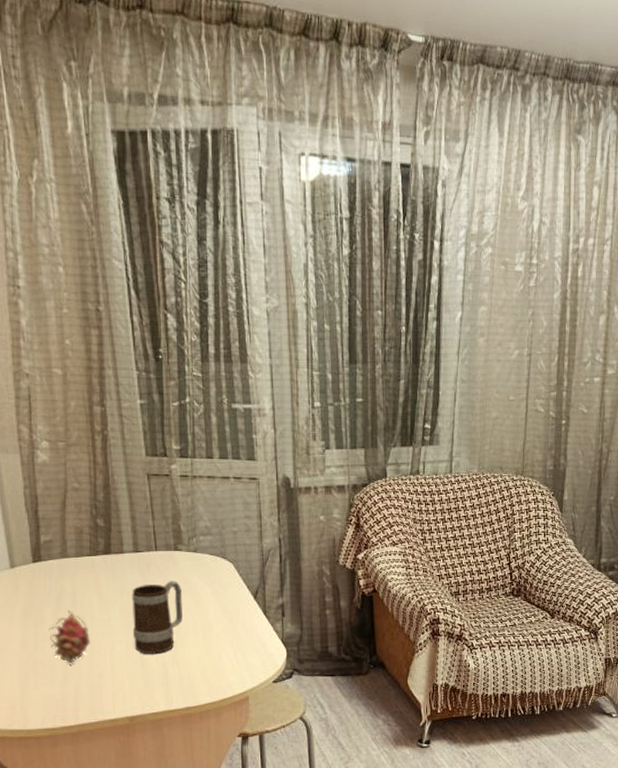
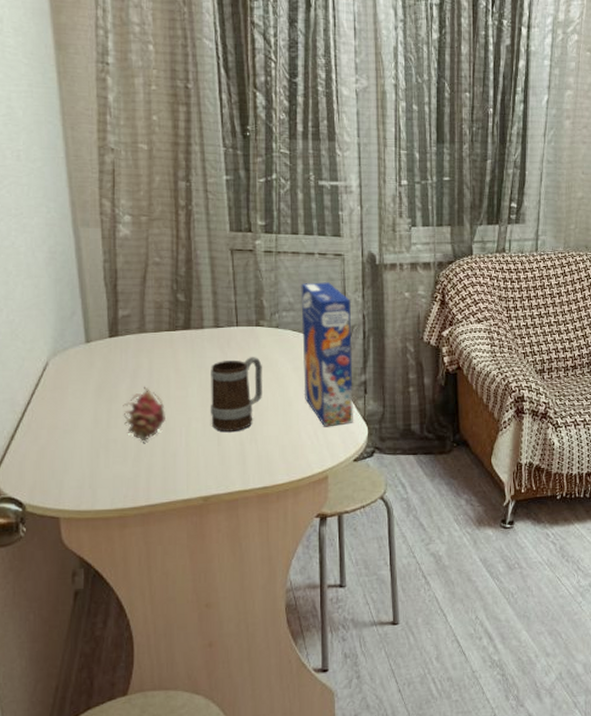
cereal box: none [217,506,272,650] -> present [301,282,353,427]

